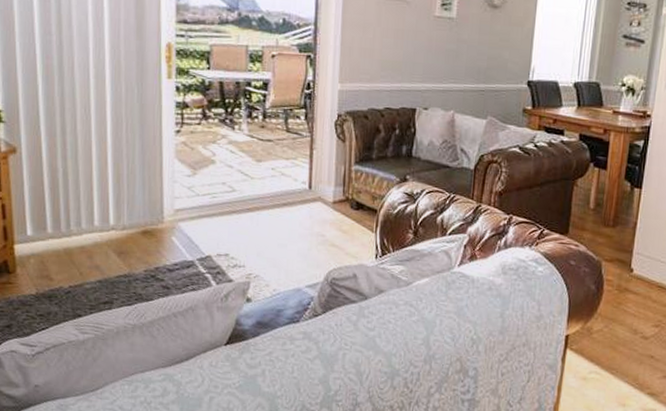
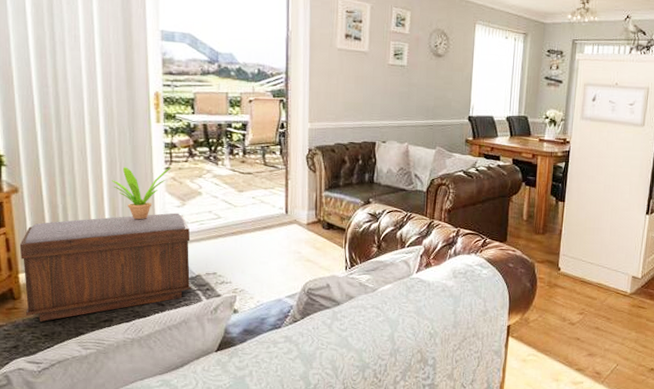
bench: none [16,182,201,300] -> present [19,212,192,322]
potted plant: none [117,128,182,190] -> present [112,167,171,220]

